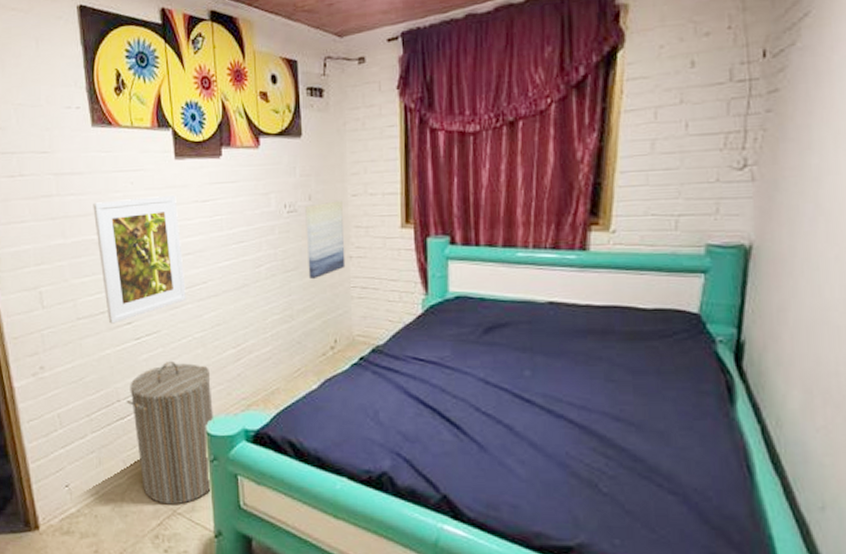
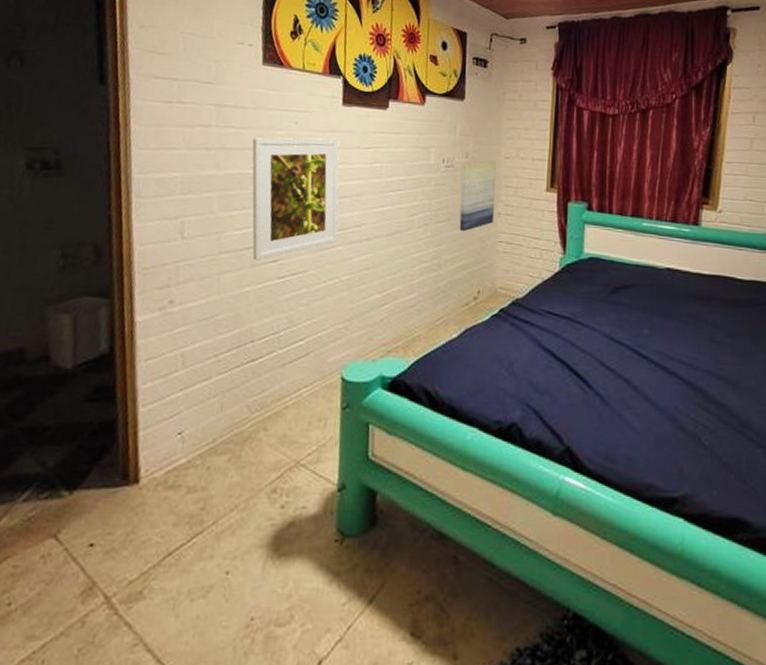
laundry hamper: present [126,360,214,505] -> none [260,302,353,456]

